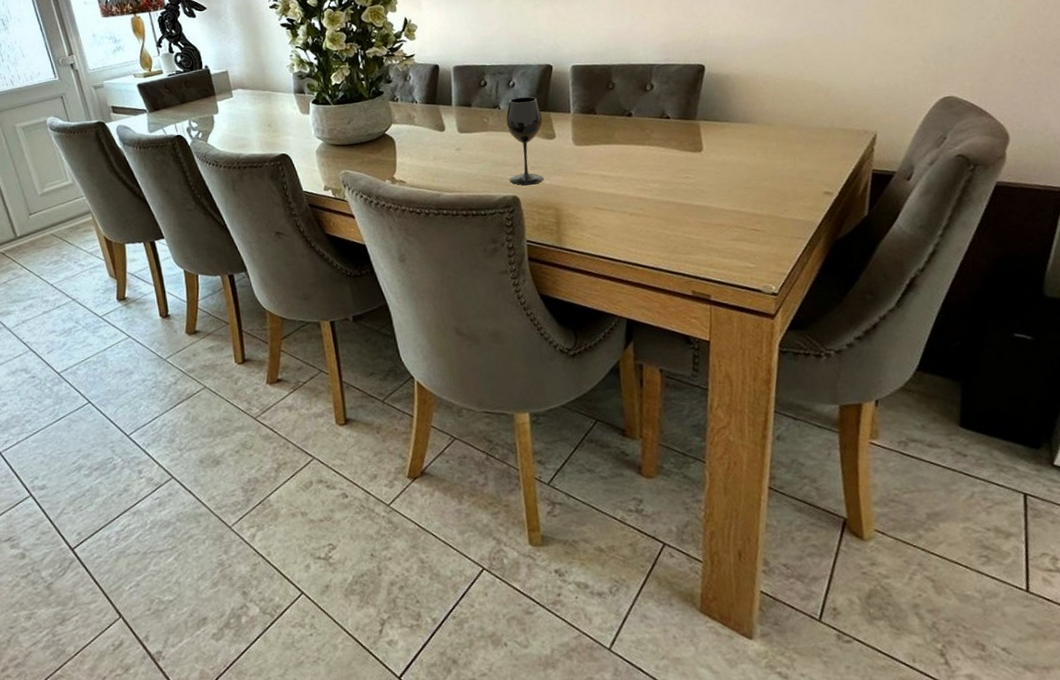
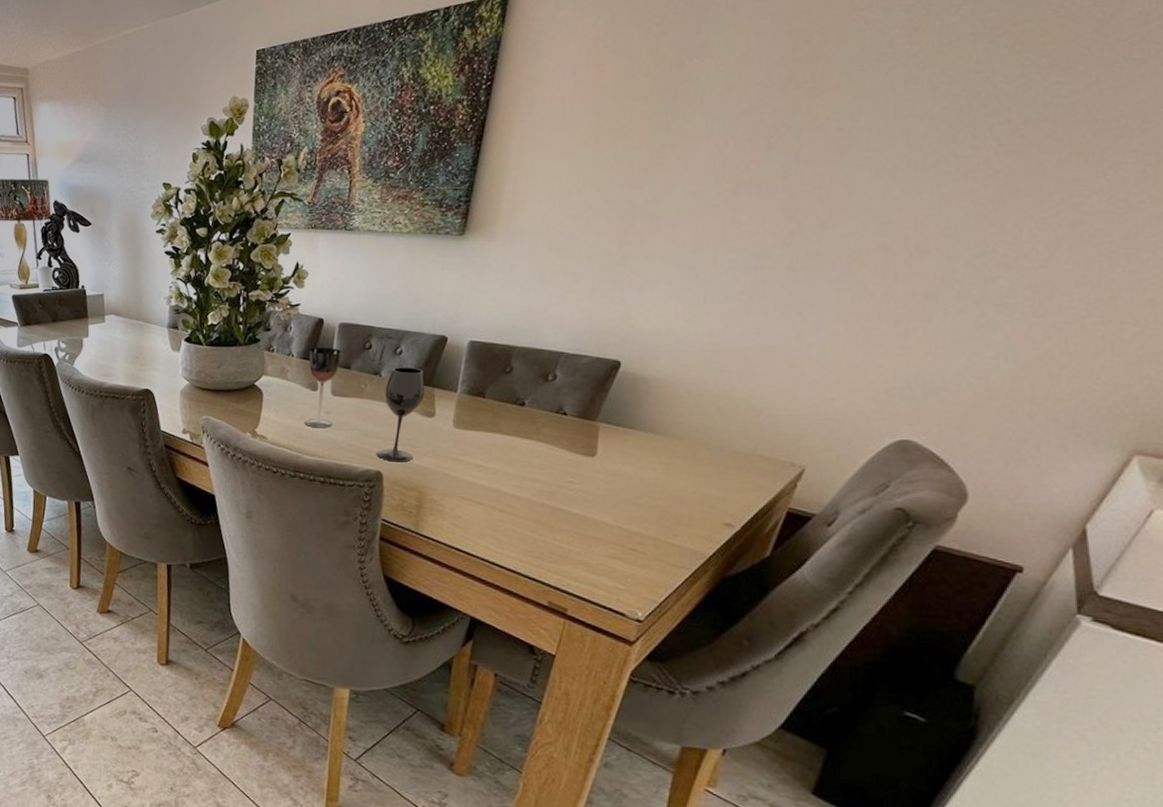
wineglass: none [430,89,464,166] -> present [305,347,341,428]

